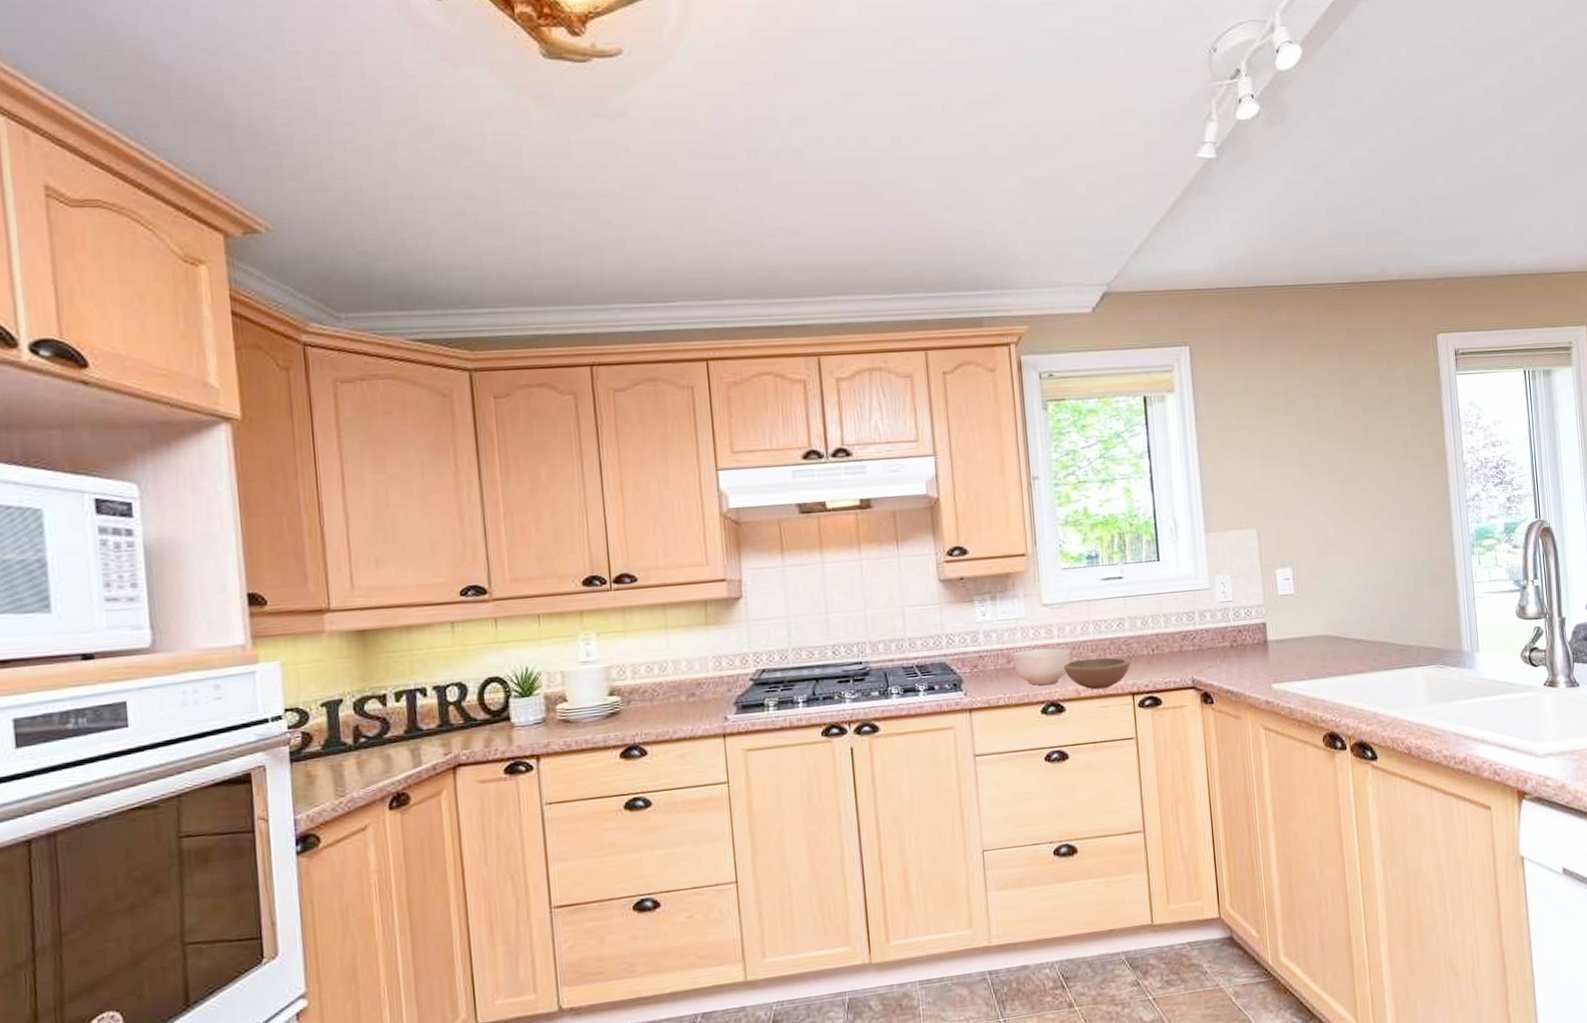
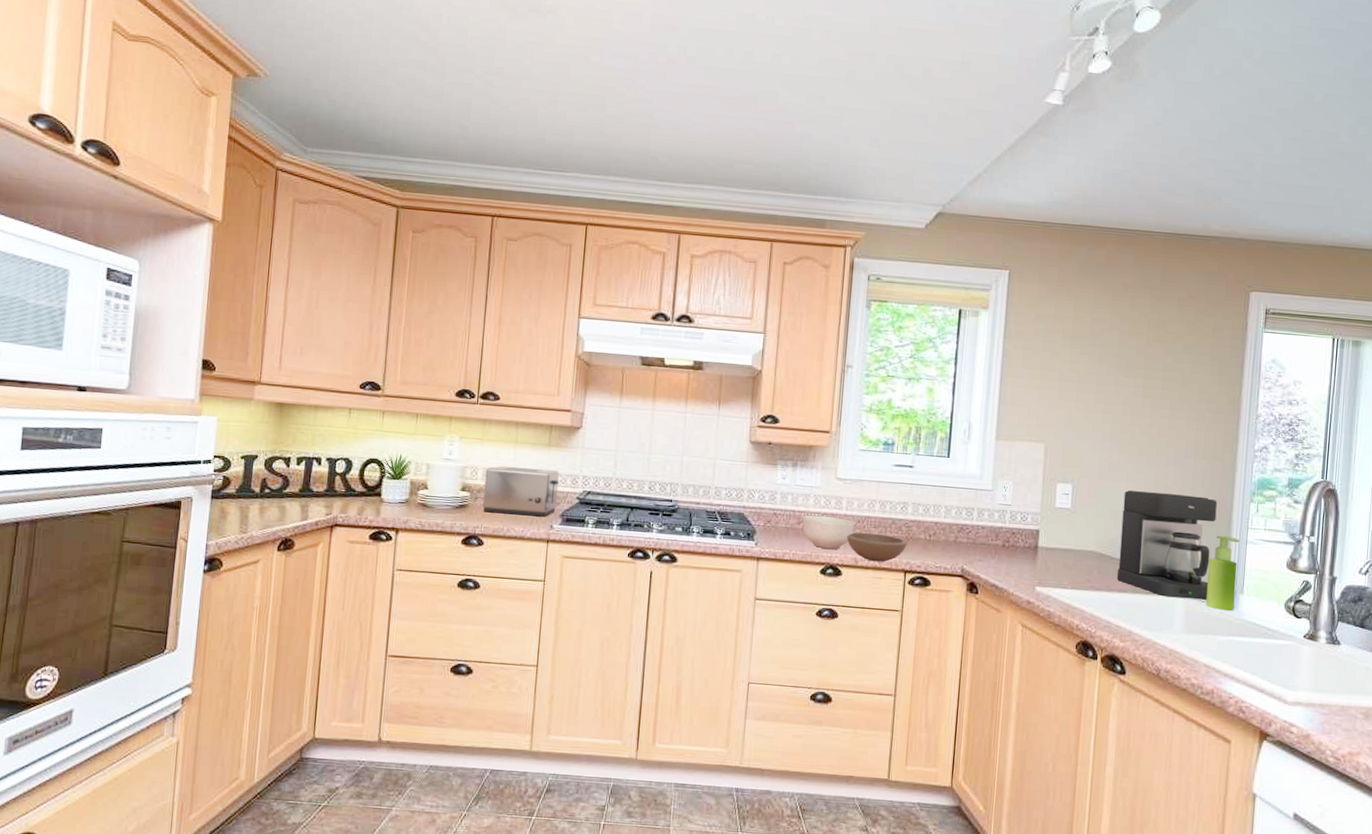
toaster: none [635,651,727,716] -> present [482,465,559,517]
coffee maker: none [1345,557,1446,670] -> present [1116,490,1217,600]
soap dispenser: none [1440,594,1473,674] -> present [1206,536,1240,612]

